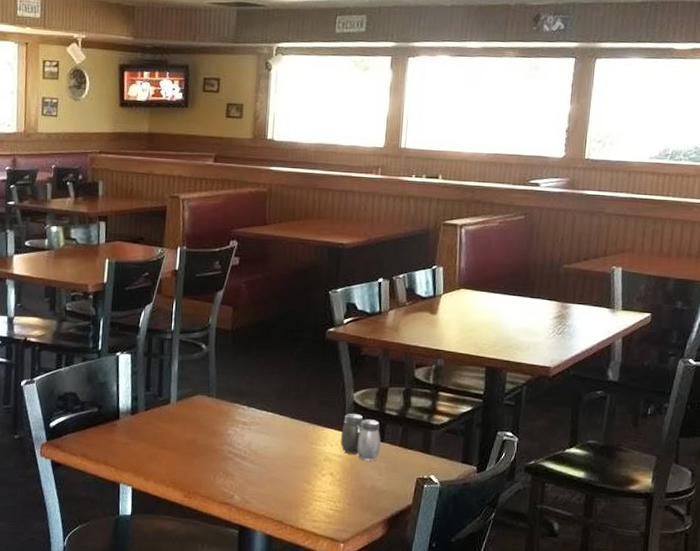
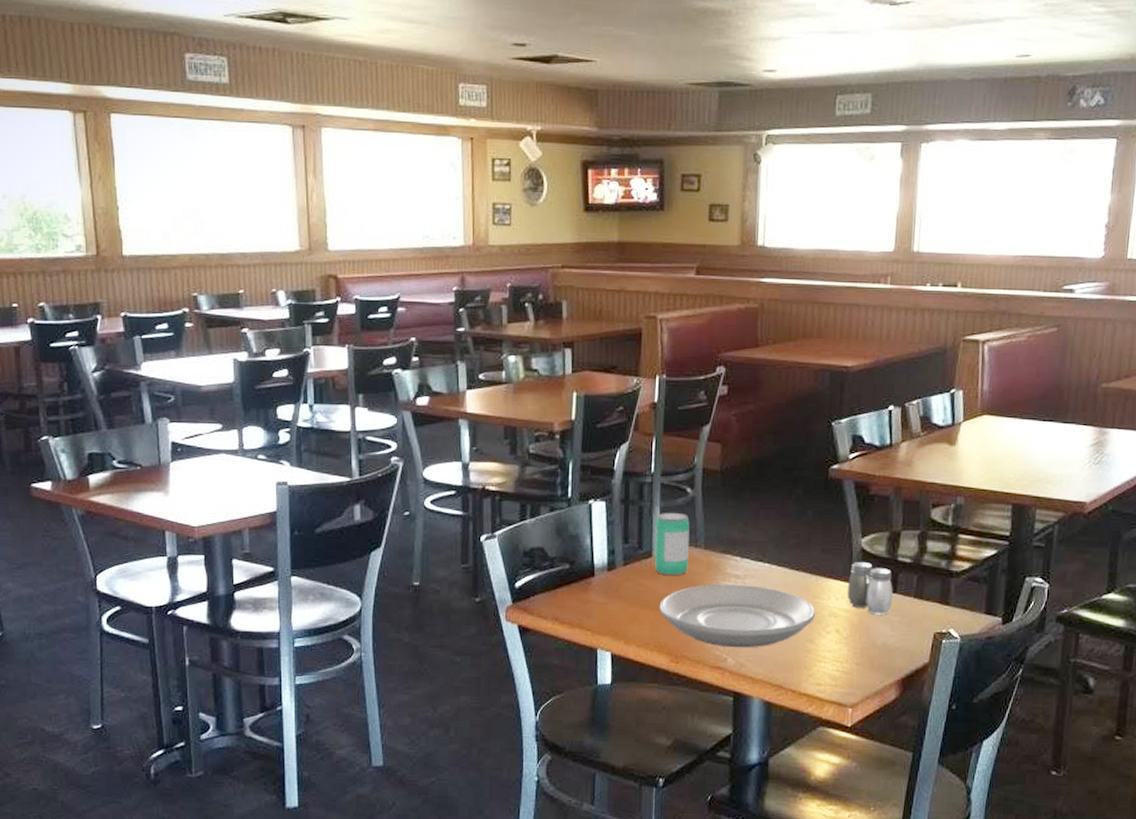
beverage can: none [172,365,204,421] -> present [654,512,690,576]
plate: none [175,429,312,487] -> present [659,584,815,648]

